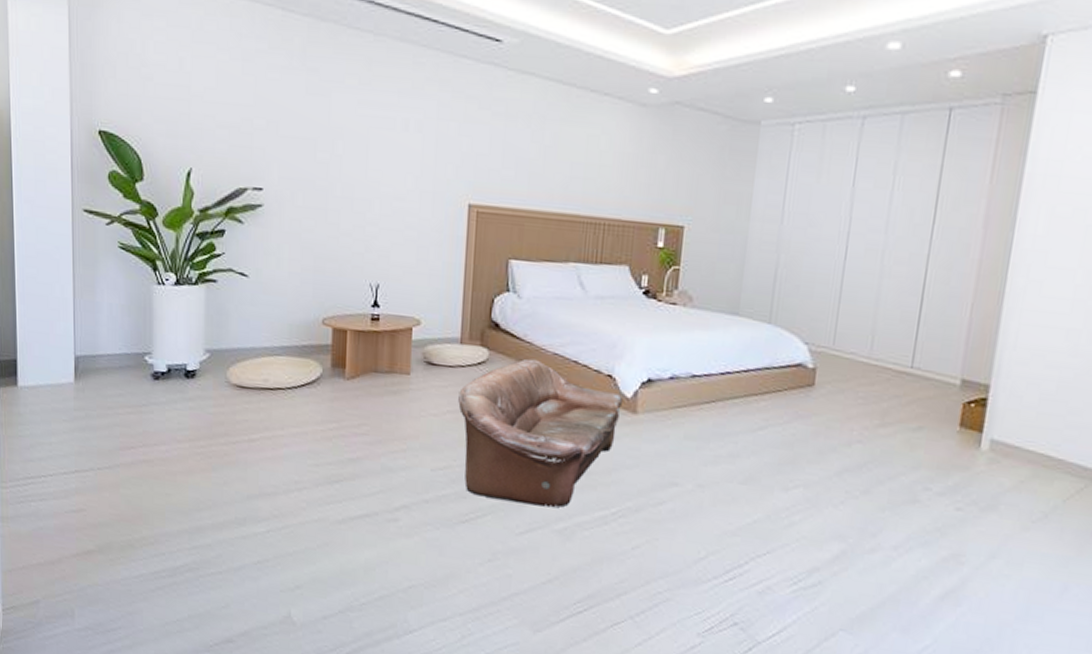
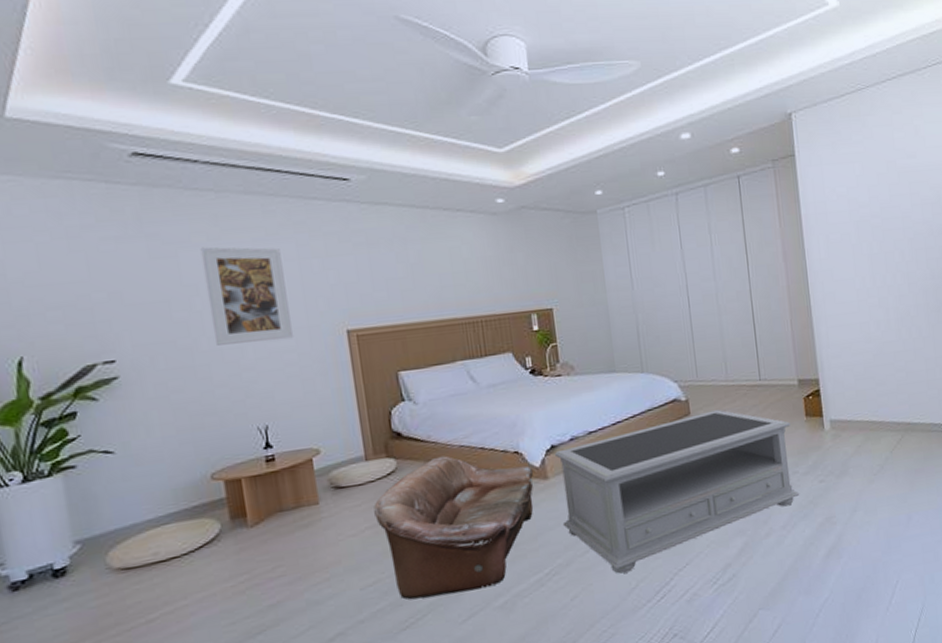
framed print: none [348,90,422,202] -> present [200,246,295,346]
coffee table: none [641,386,937,540] -> present [554,409,800,574]

